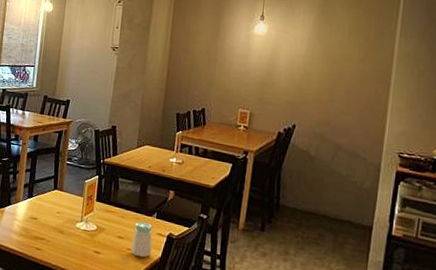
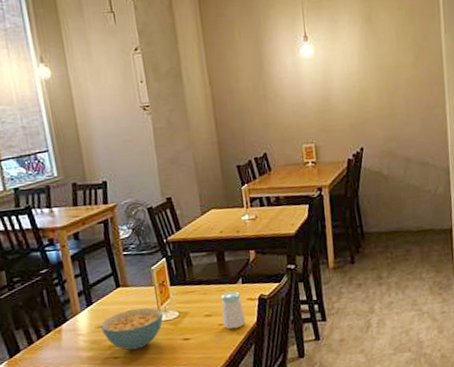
cereal bowl: none [33,211,84,248] -> present [100,307,164,351]

